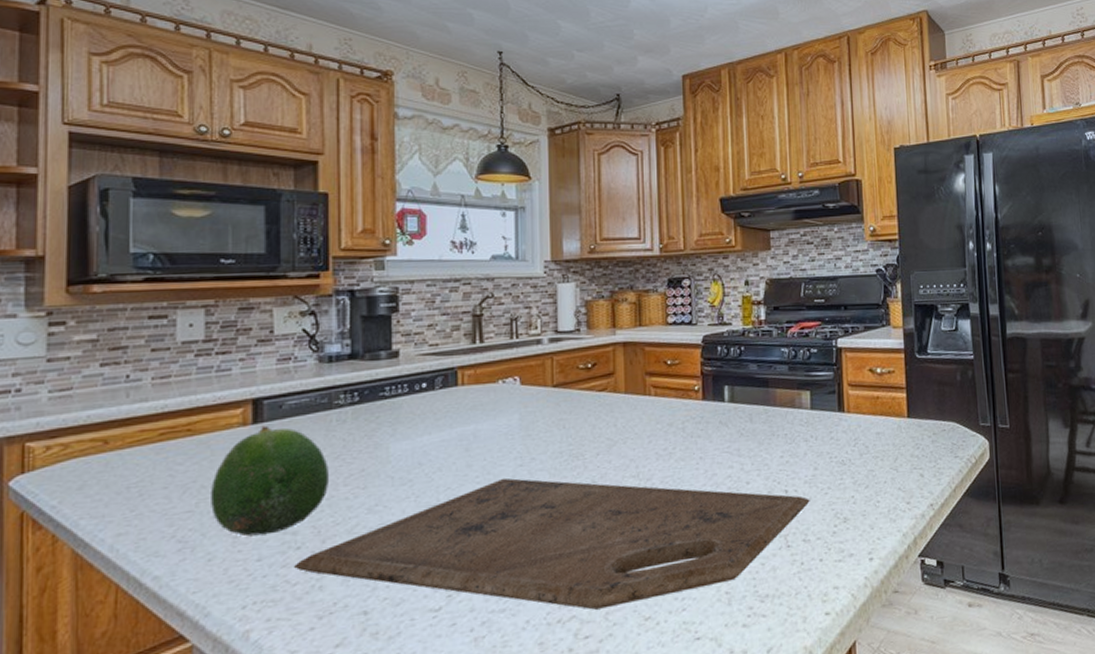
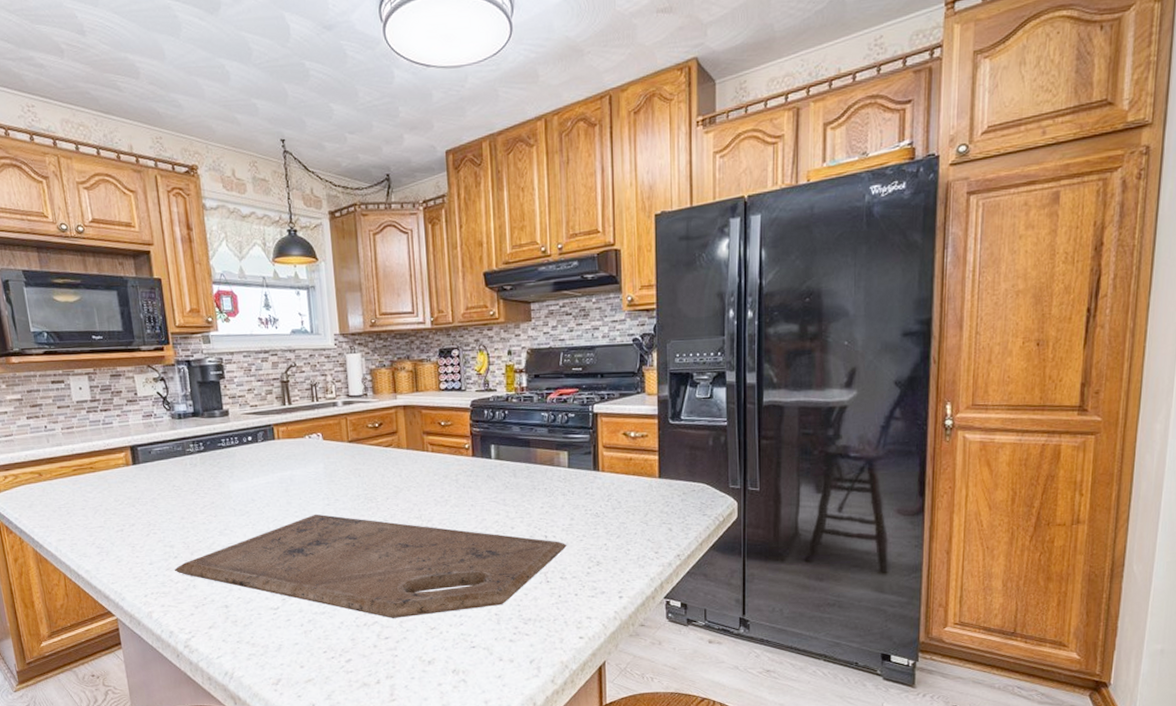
fruit: present [211,425,328,537] -> none [112,466,191,547]

